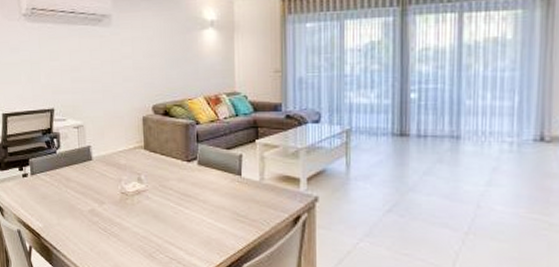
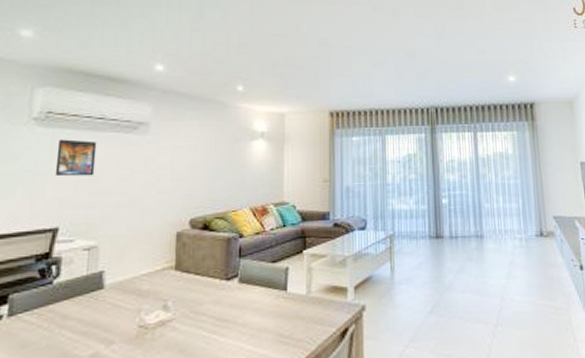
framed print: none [43,32,74,66] -> present [54,139,97,177]

